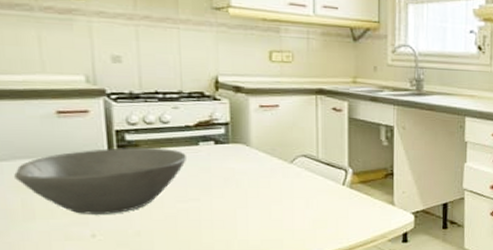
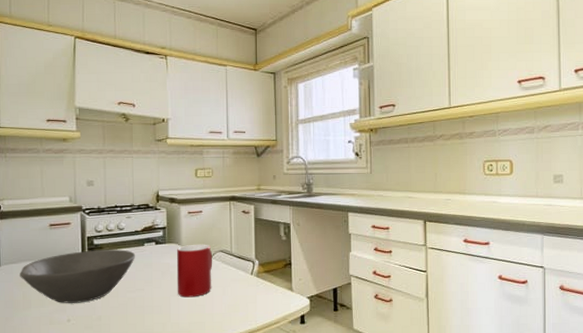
cup: none [244,146,293,210] -> present [176,244,213,298]

